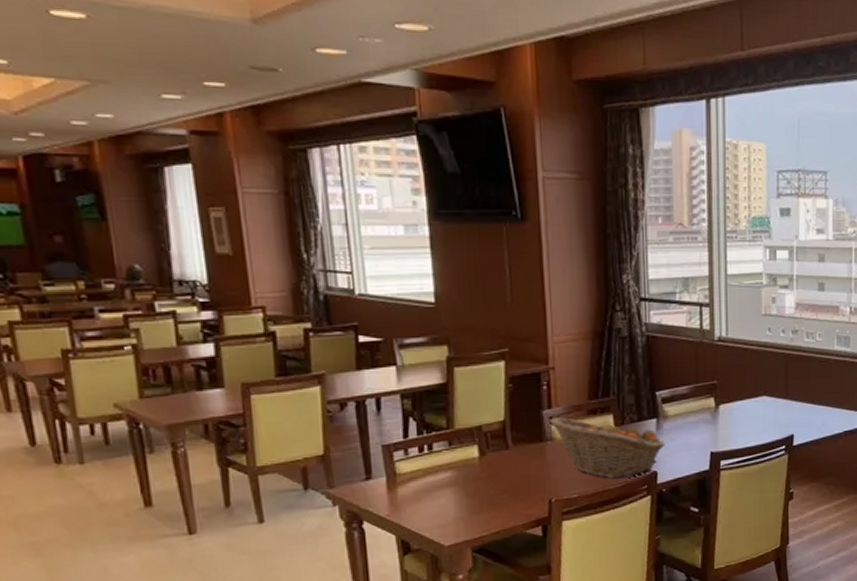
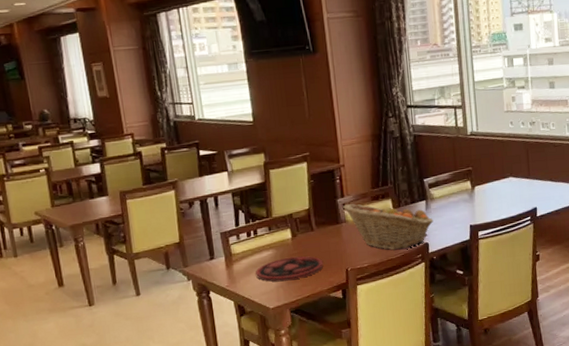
plate: none [428,480,520,513] -> present [256,256,324,282]

